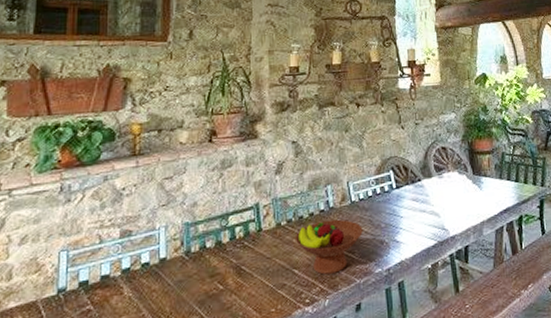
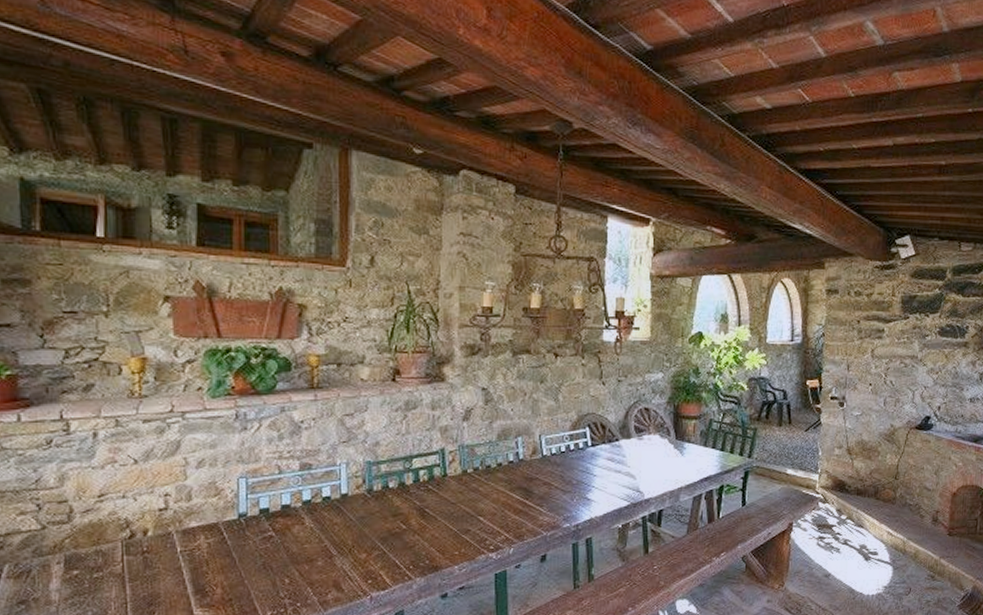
fruit bowl: present [295,219,363,275] -> none [481,472,553,524]

